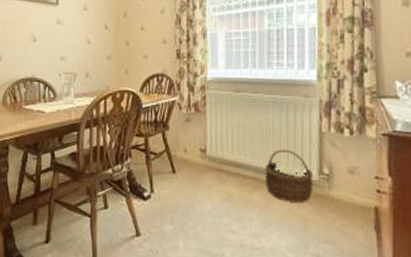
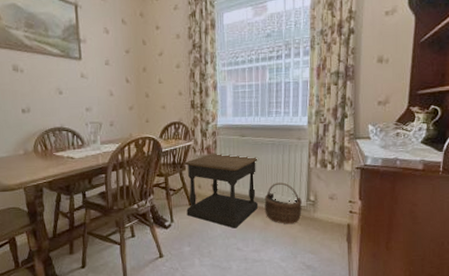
side table: none [168,111,258,205] -> present [184,153,259,229]

